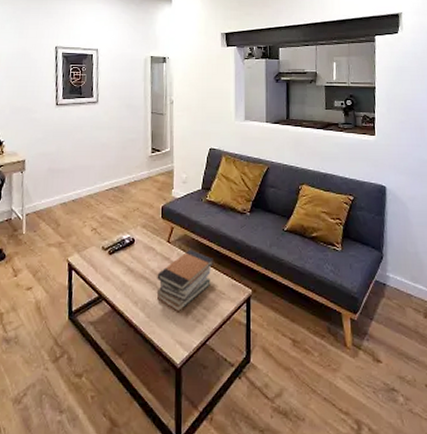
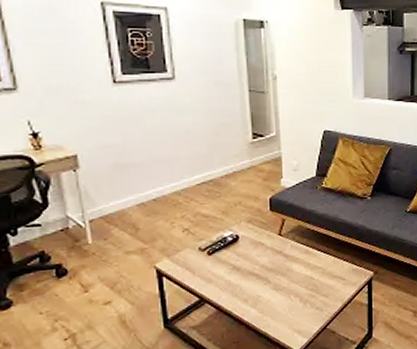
book stack: present [157,249,213,312] -> none [268,240,332,303]

